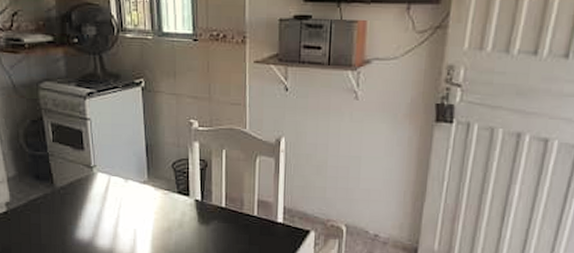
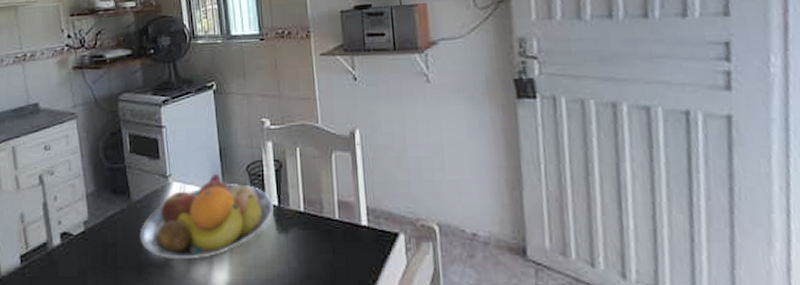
fruit bowl: none [64,167,198,243] -> present [140,173,275,260]

